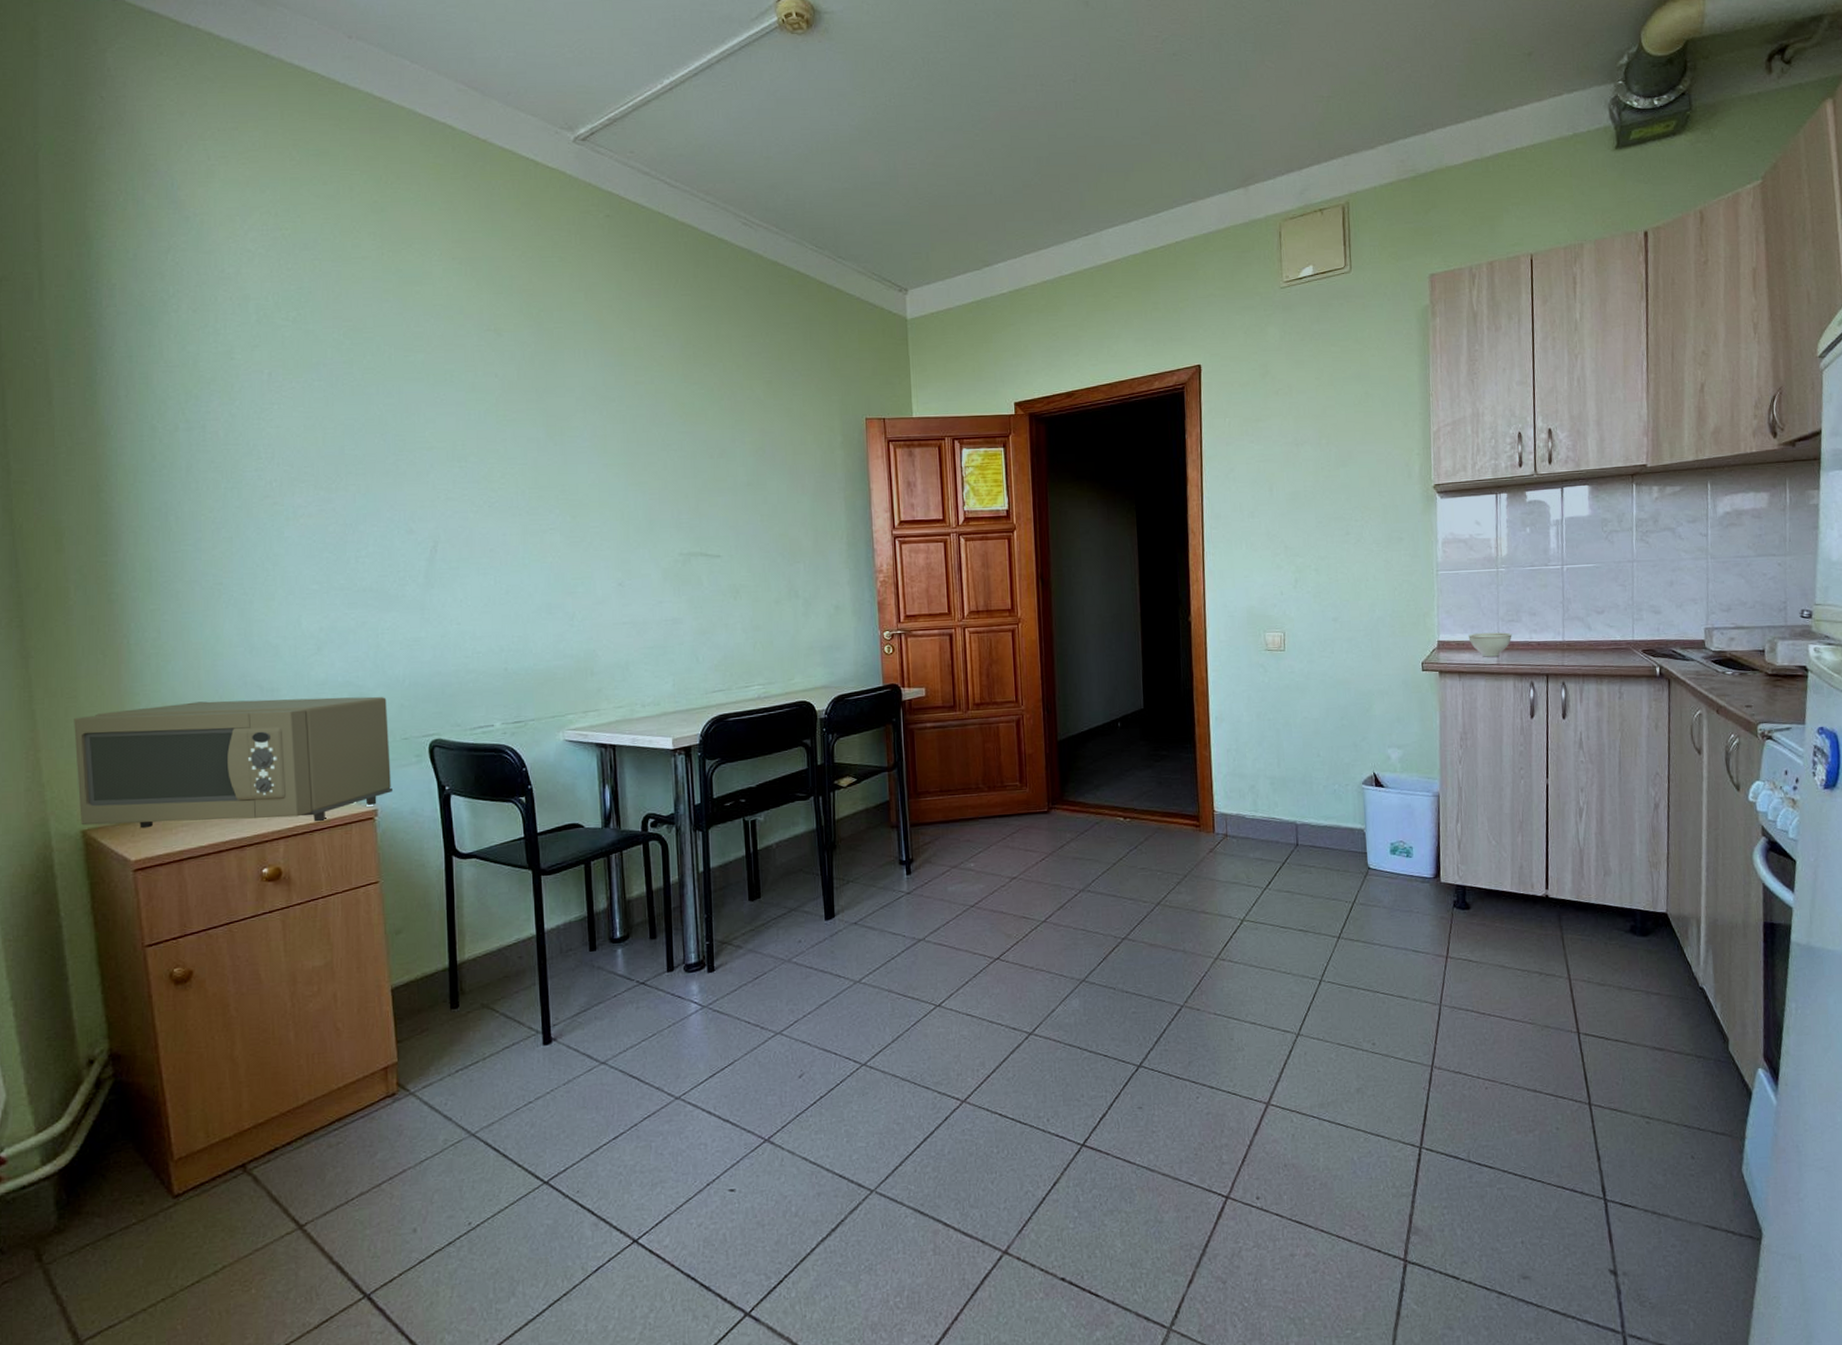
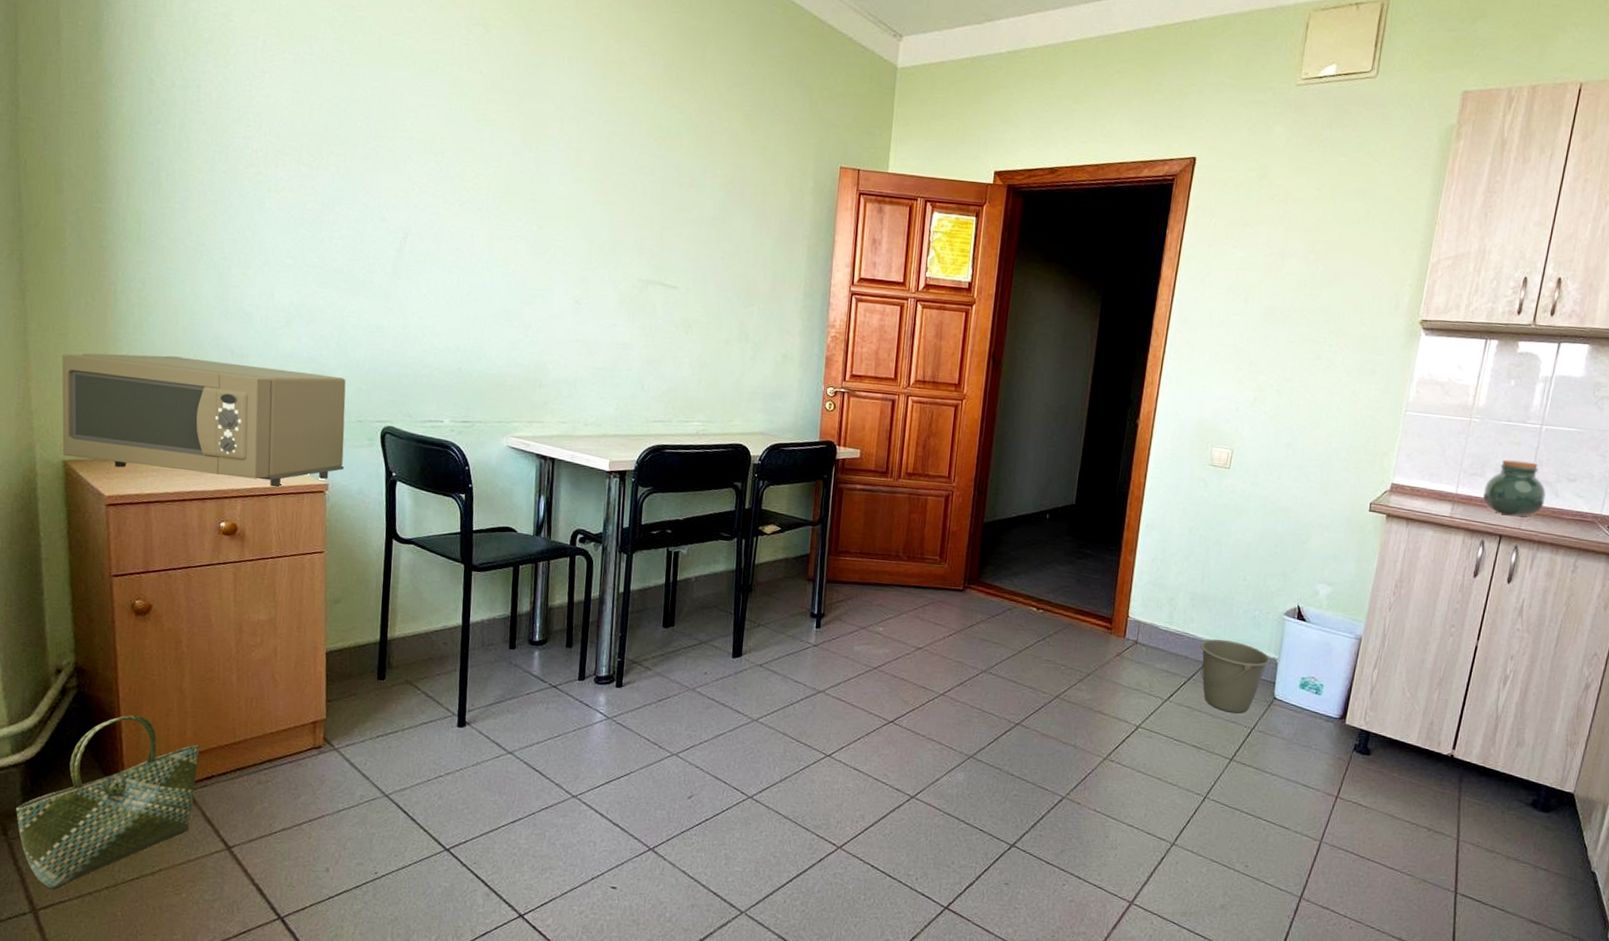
shopping bag: none [49,1095,258,1315] -> present [15,714,199,890]
bucket: none [1288,818,1359,890] -> present [1200,639,1271,714]
bowl: present [1468,632,1512,657] -> none [1425,481,1472,509]
jar: none [1522,601,1580,655] -> present [1482,459,1546,517]

